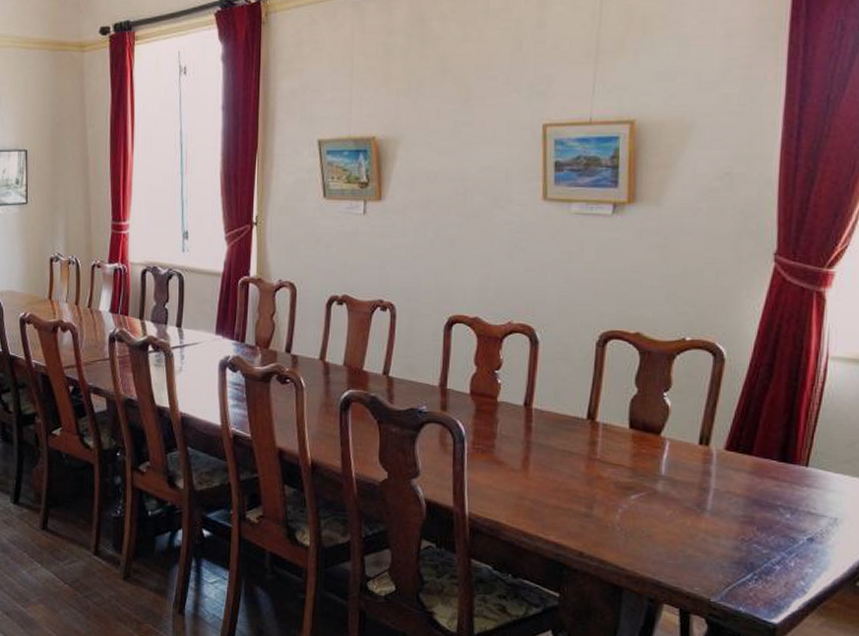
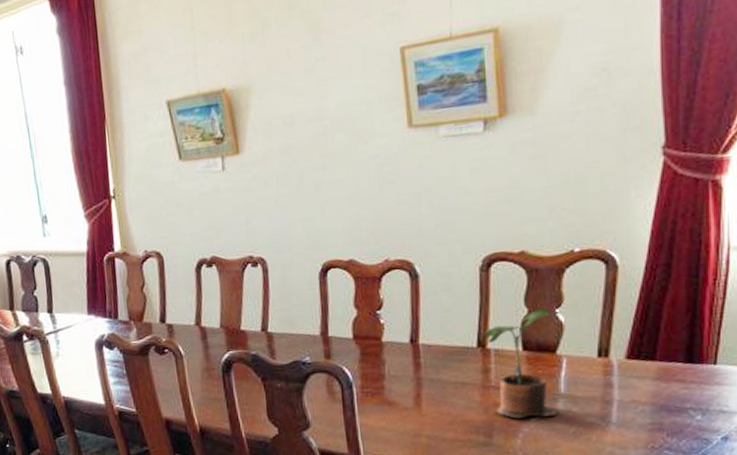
potted plant: none [595,389,660,496] -> present [485,308,559,418]

